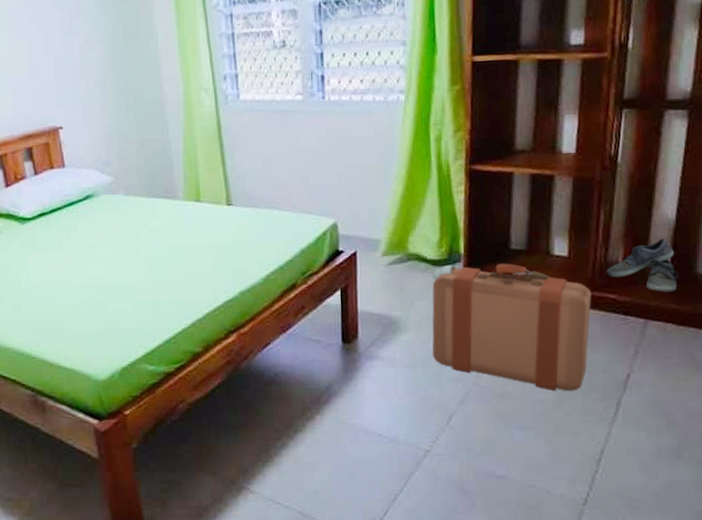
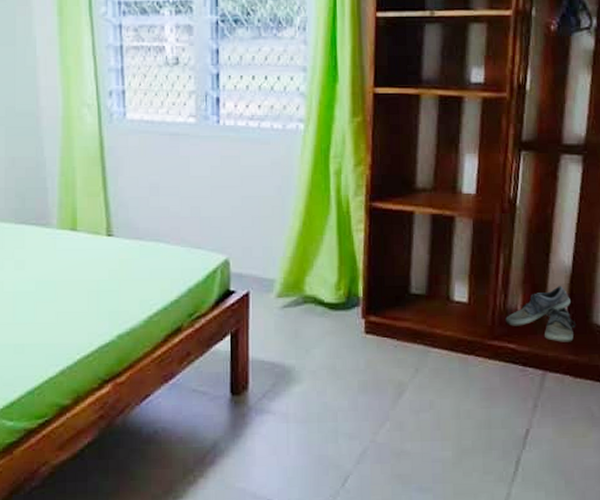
suitcase: present [432,263,592,391] -> none [328,308,492,449]

